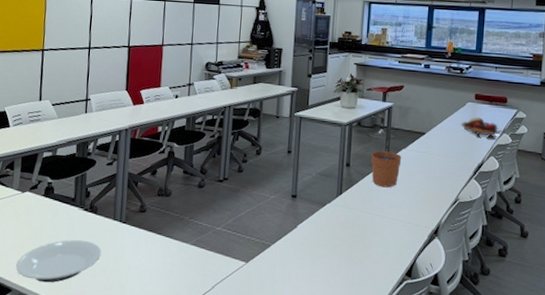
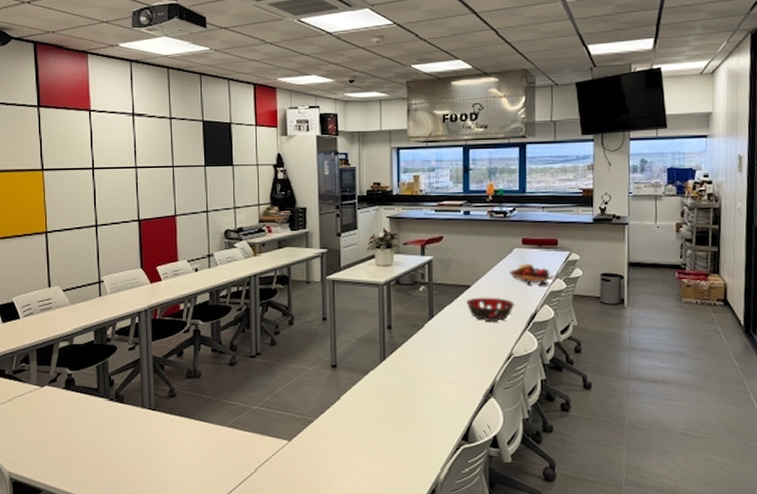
plate: present [16,239,102,283] -> none [44,432,133,480]
plant pot: present [371,141,402,188] -> none [414,298,447,348]
decorative bowl: none [420,144,464,169] -> present [466,297,515,322]

